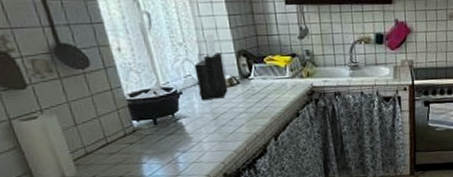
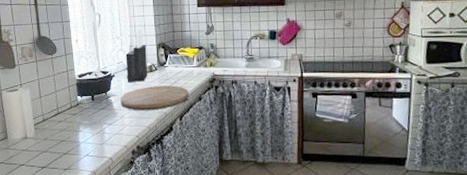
cutting board: none [194,101,283,133] -> present [120,85,188,111]

